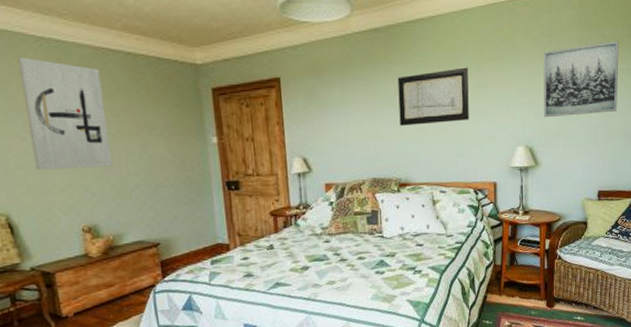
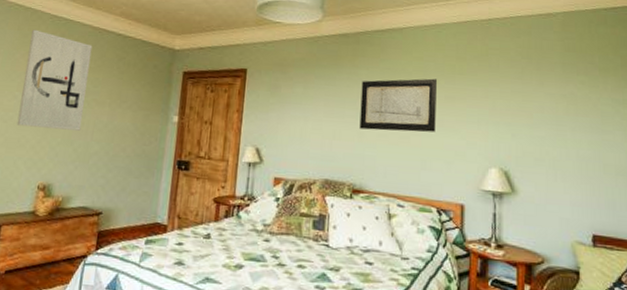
wall art: present [543,40,619,117] -> none [521,68,613,145]

